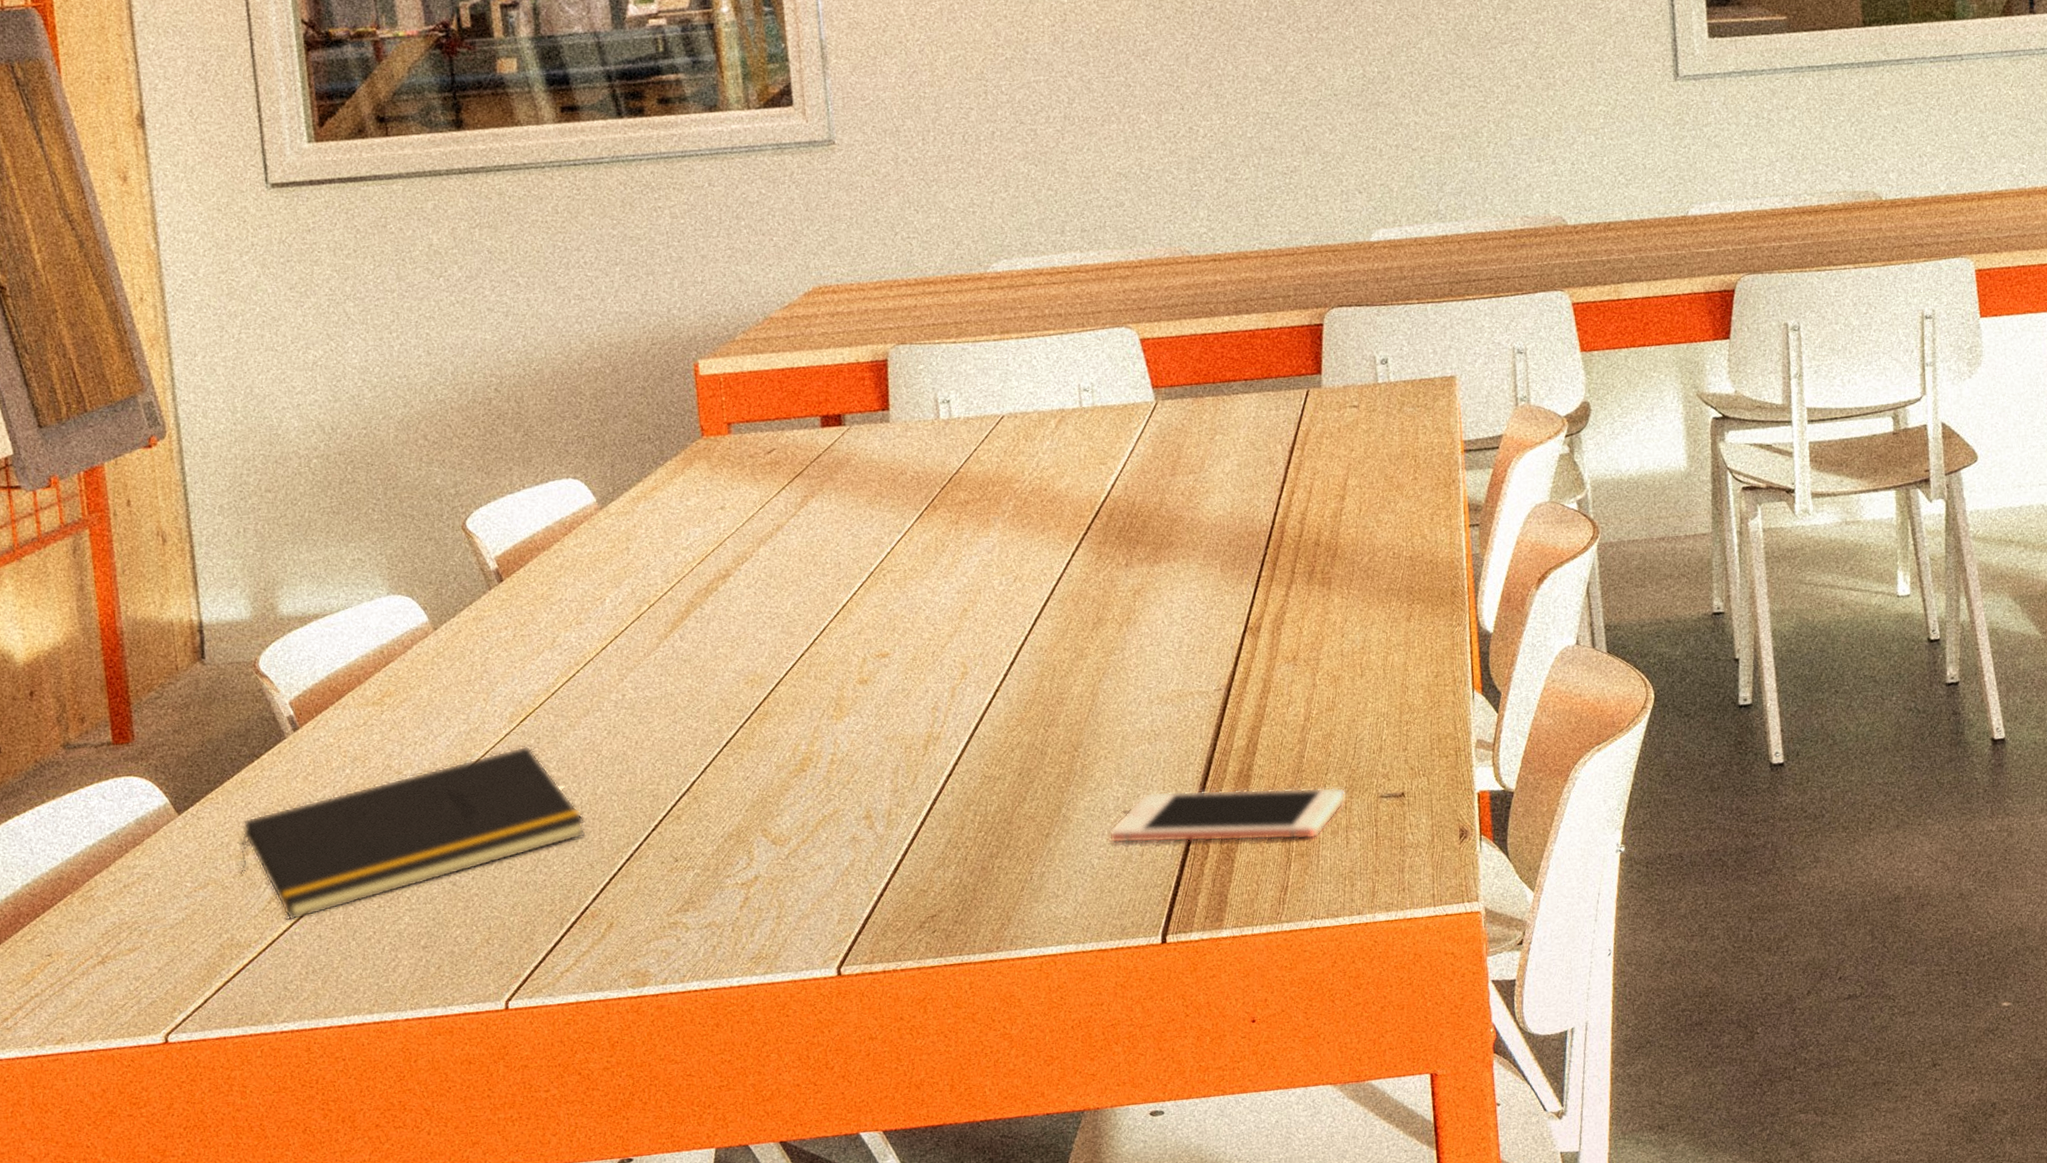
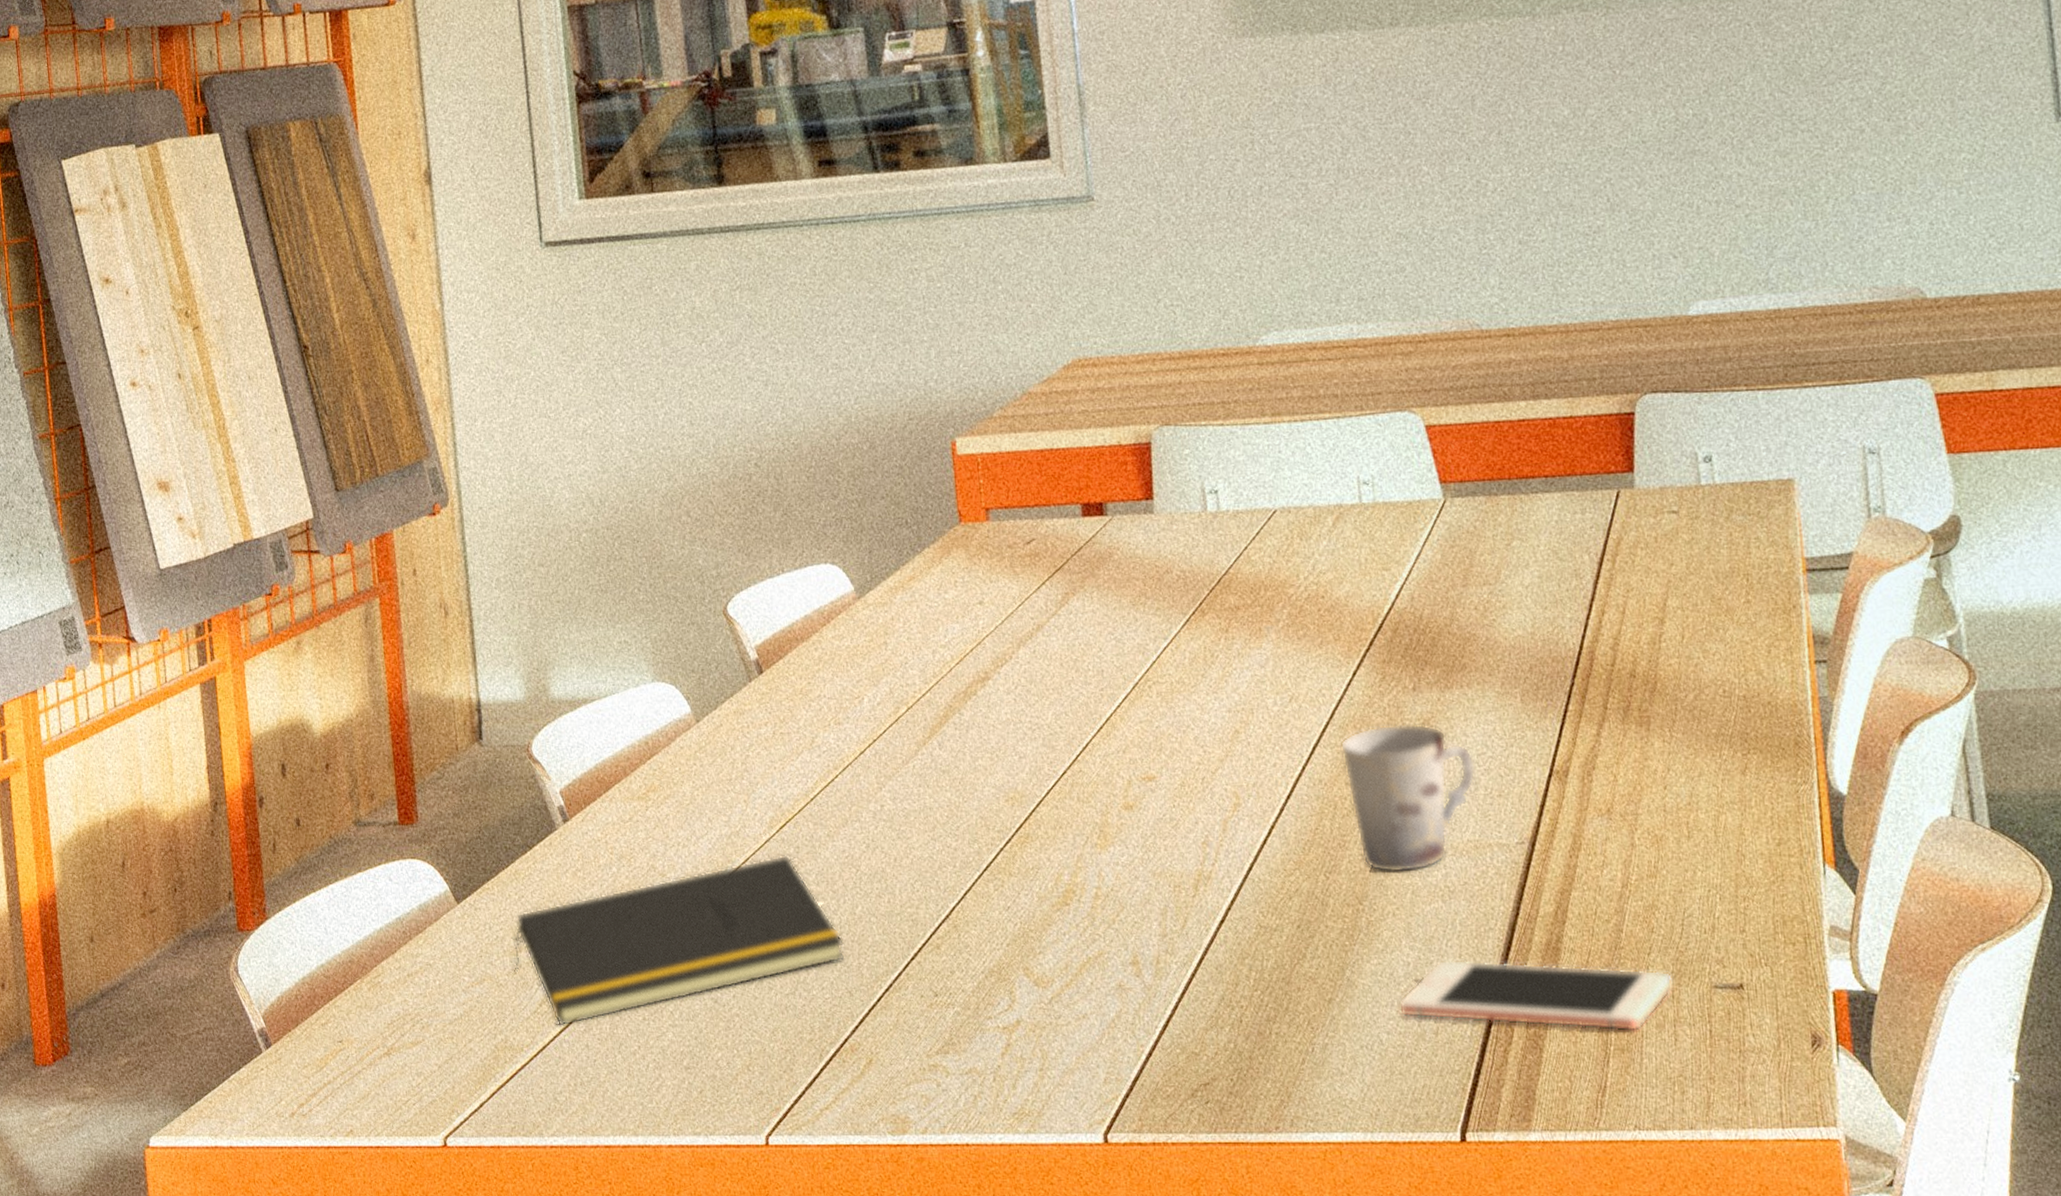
cup: none [1059,594,1180,723] -> present [1340,723,1476,873]

